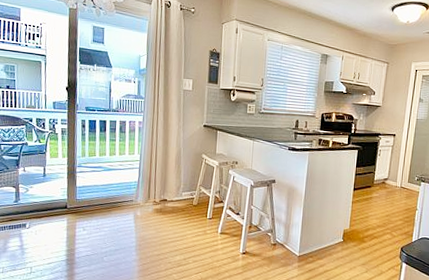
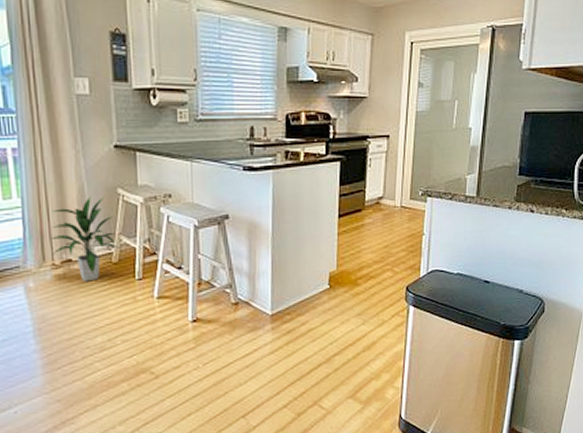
indoor plant: none [155,158,198,216] -> present [51,196,118,282]

